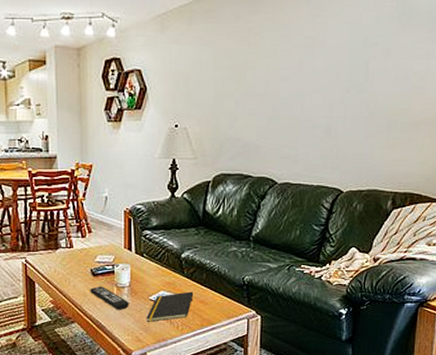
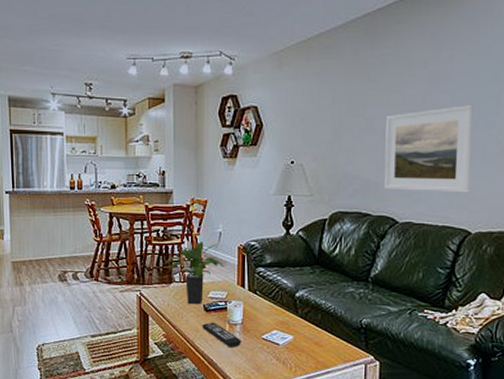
potted plant: none [50,205,112,270] -> present [165,240,225,305]
notepad: present [146,291,194,322] -> none [258,332,308,362]
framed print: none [263,71,345,154] -> present [383,105,474,193]

